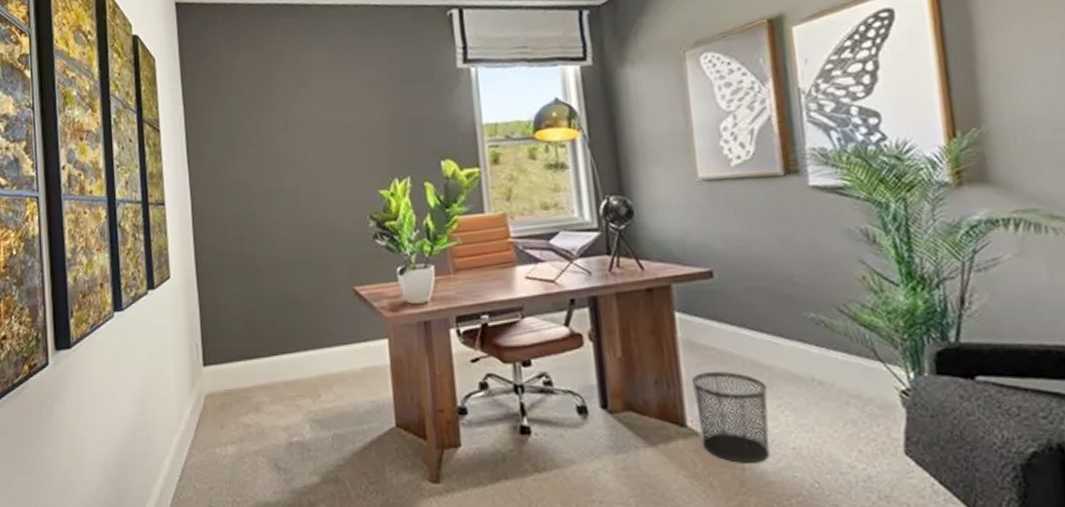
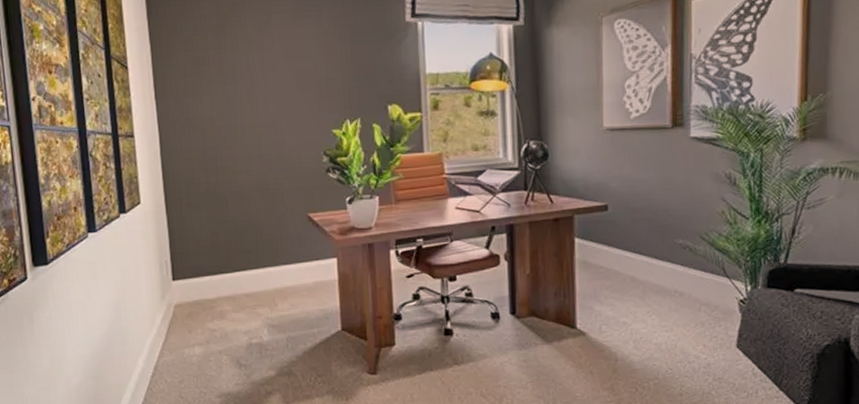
waste bin: present [691,371,770,463] -> none [583,285,641,356]

